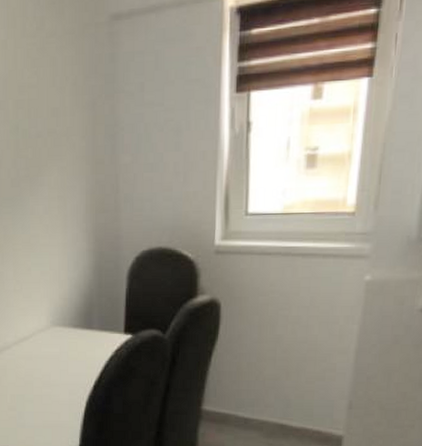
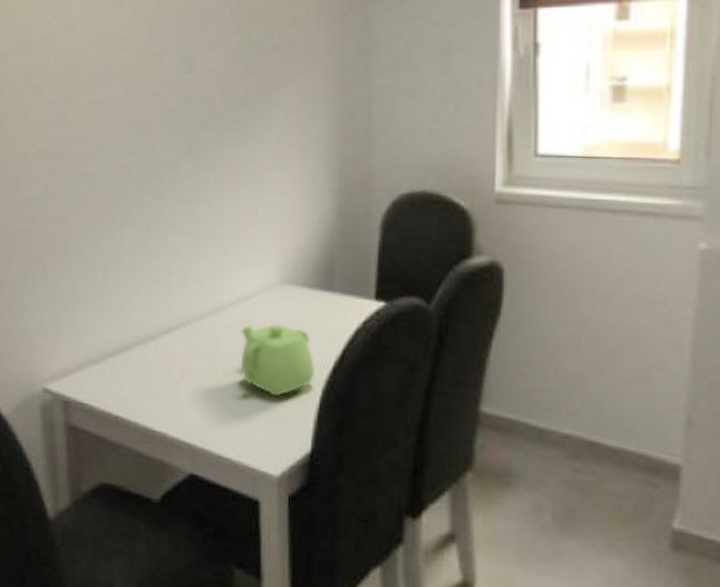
teapot: none [23,356,81,410] -> present [240,323,316,397]

